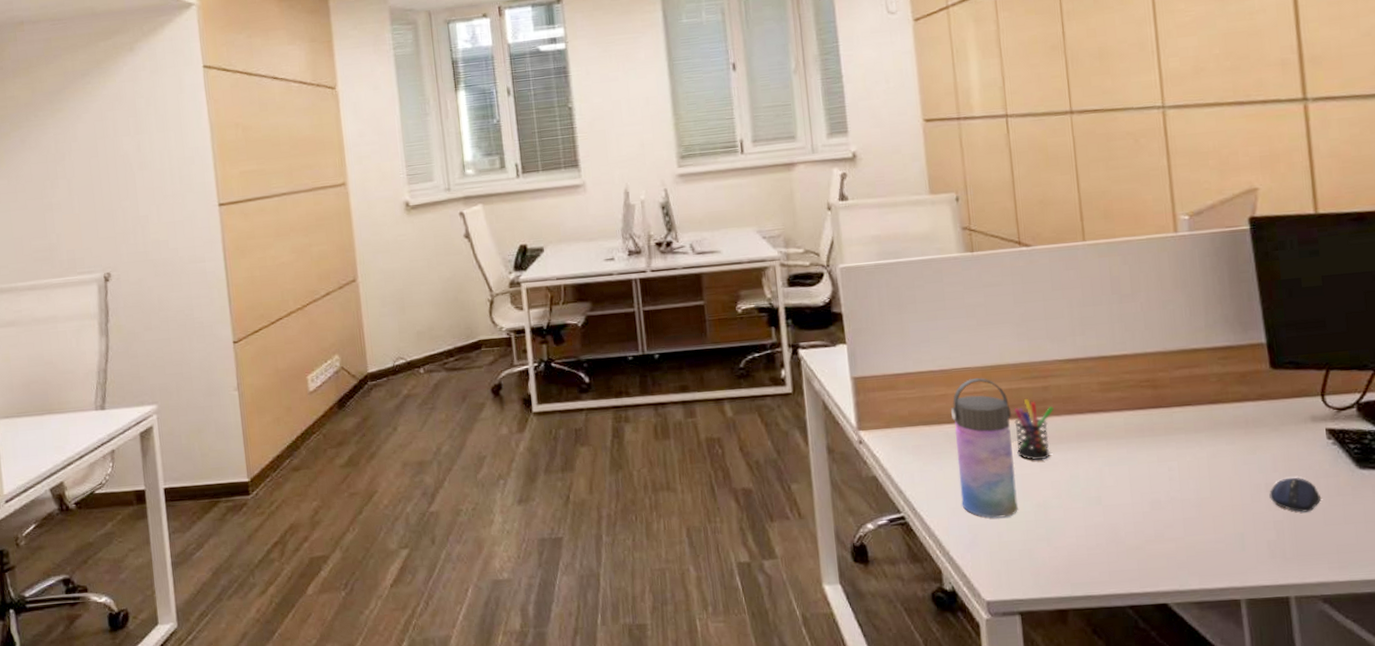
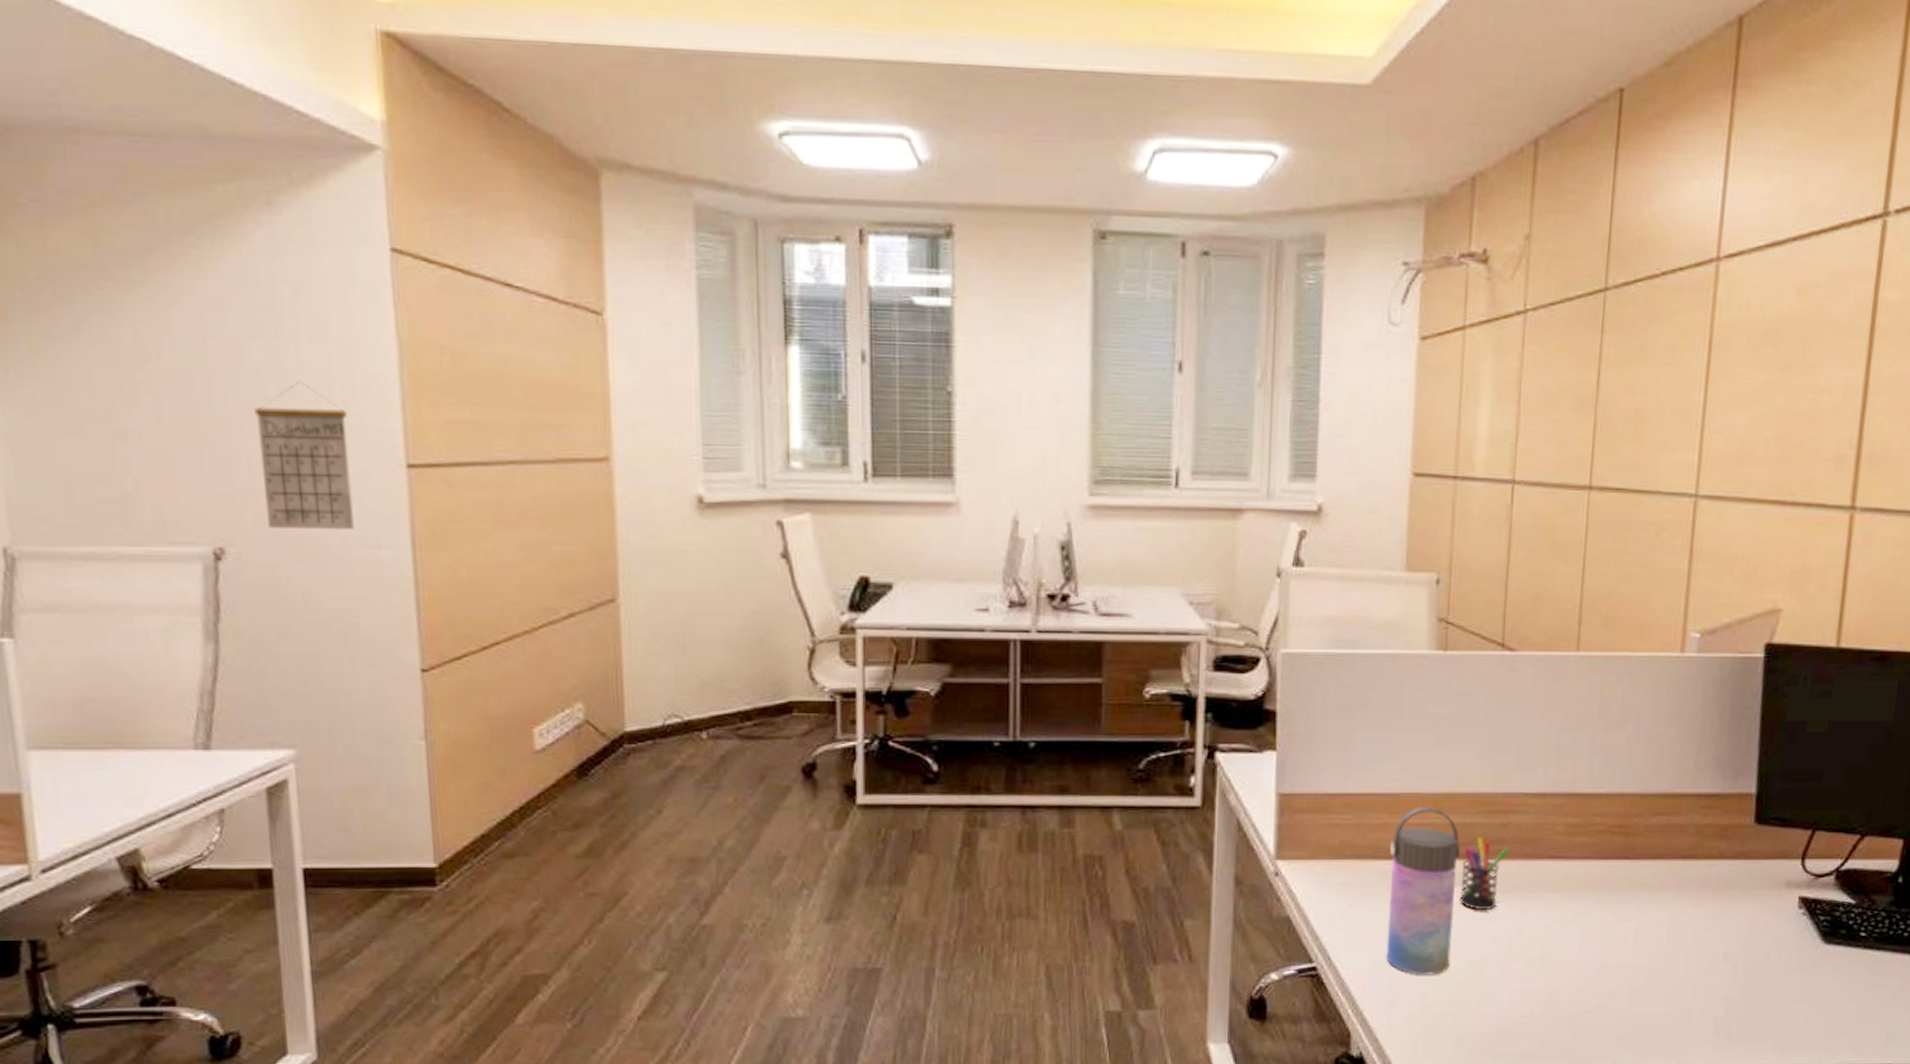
calendar: none [126,158,188,256] -> present [255,381,354,529]
computer mouse: present [1269,477,1321,512] -> none [1726,948,1779,988]

